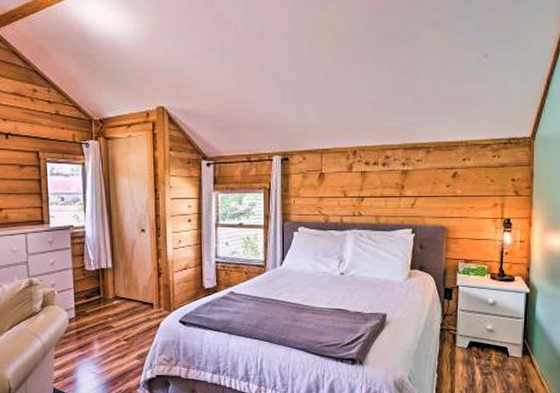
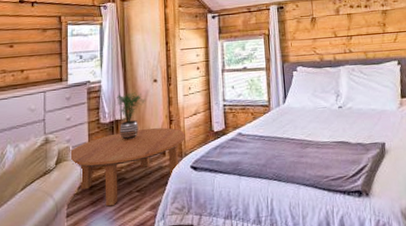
coffee table: none [54,280,174,352] -> present [69,127,185,207]
potted plant: none [101,241,132,290] -> present [116,92,145,141]

